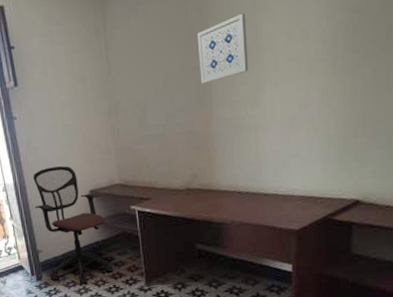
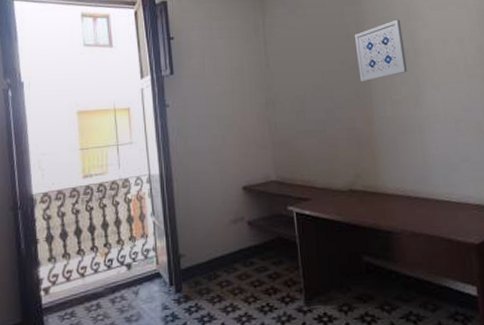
office chair: present [33,166,113,284] -> none [180,158,267,299]

